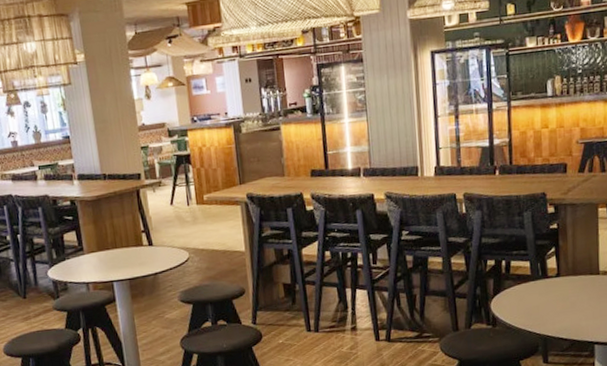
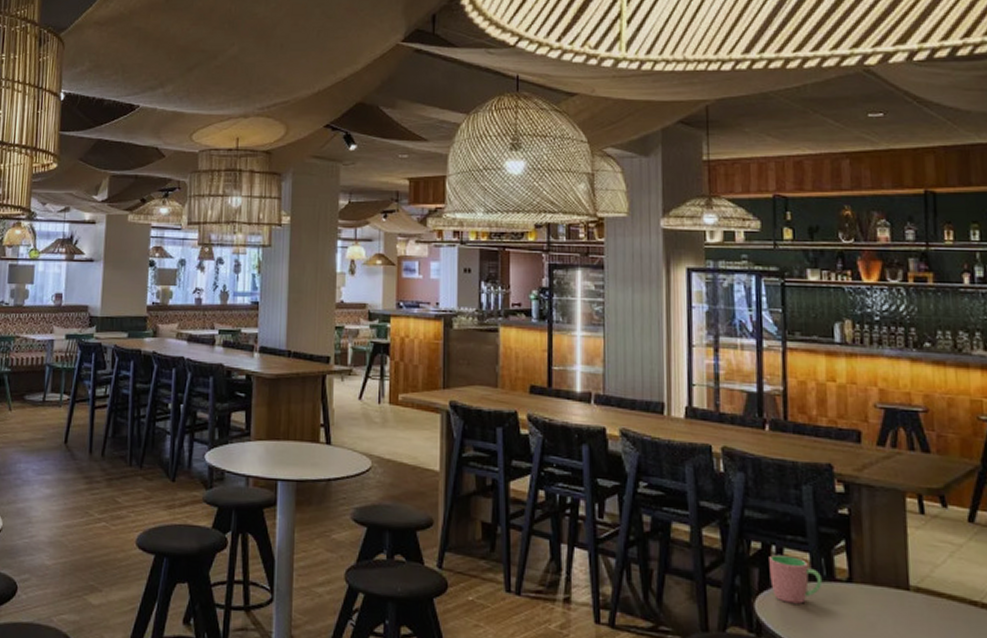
cup: none [500,266,539,300] -> present [769,555,823,604]

